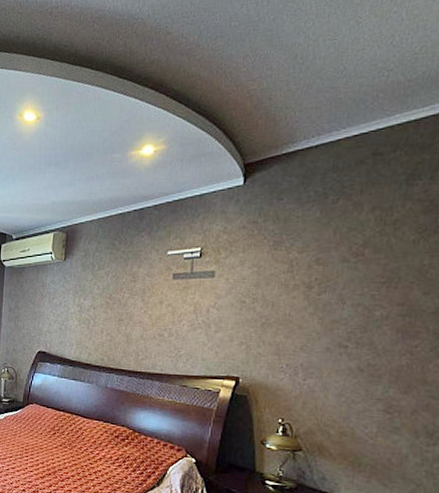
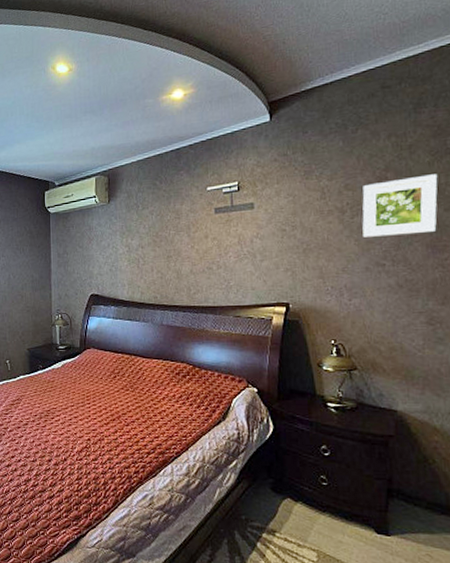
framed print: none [328,254,422,317] -> present [362,174,438,237]

